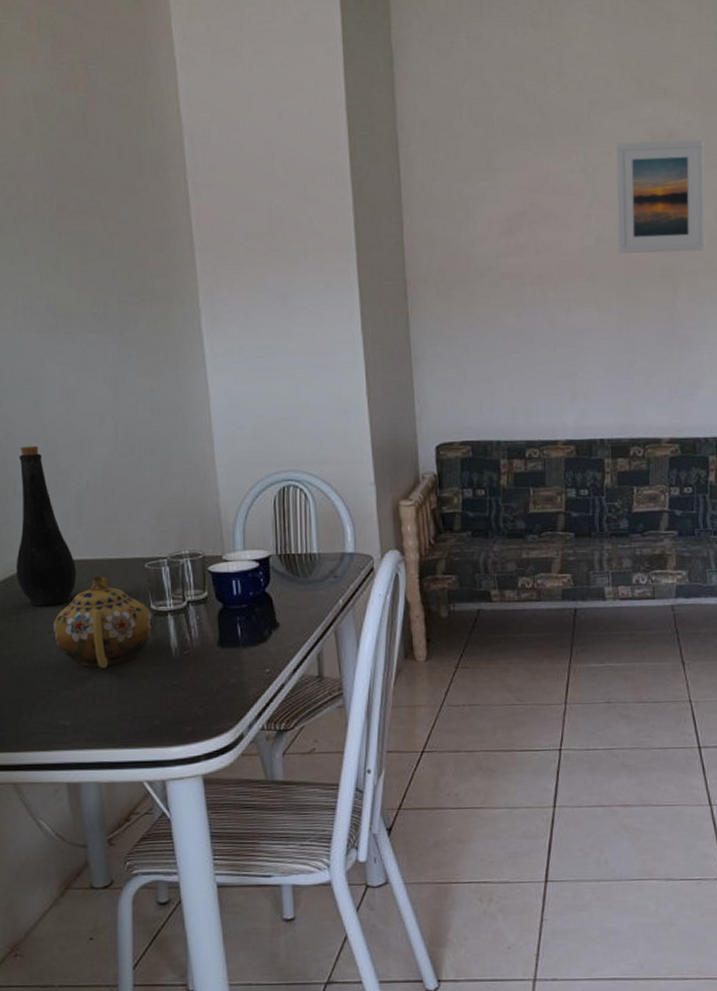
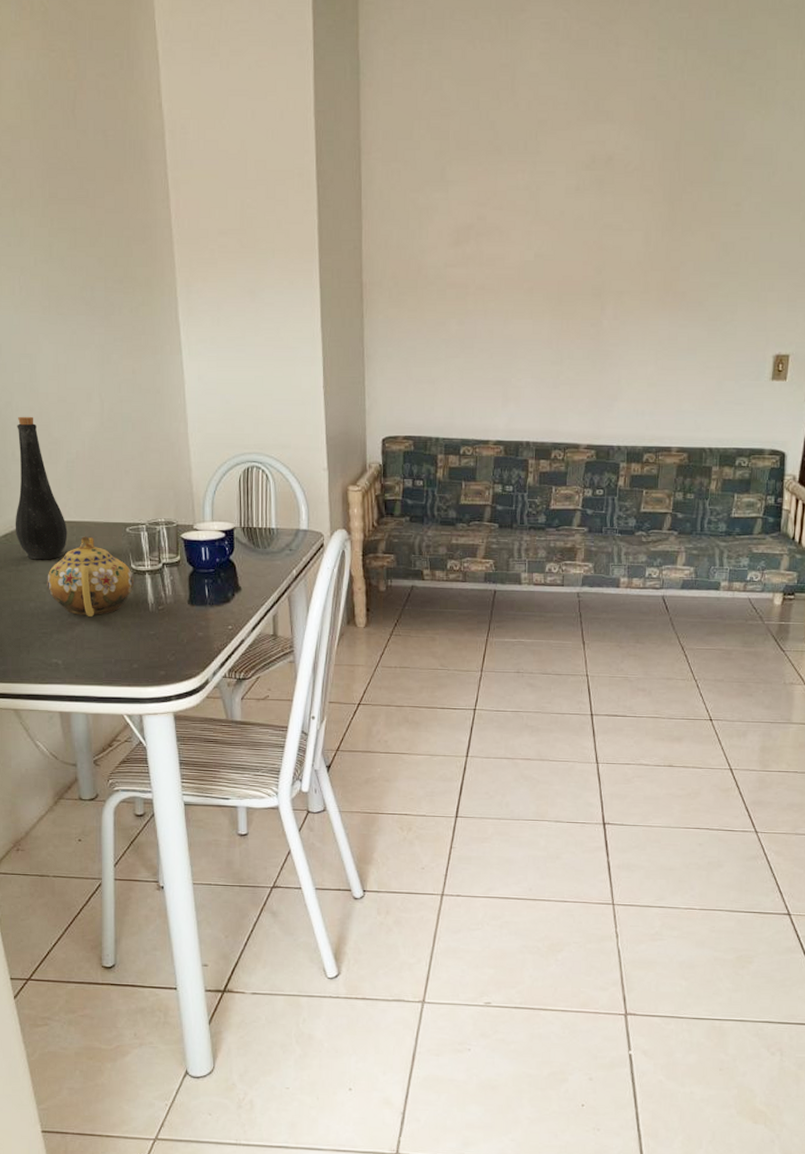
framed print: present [616,139,705,254] -> none [554,163,639,272]

